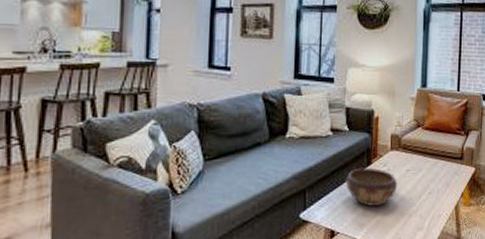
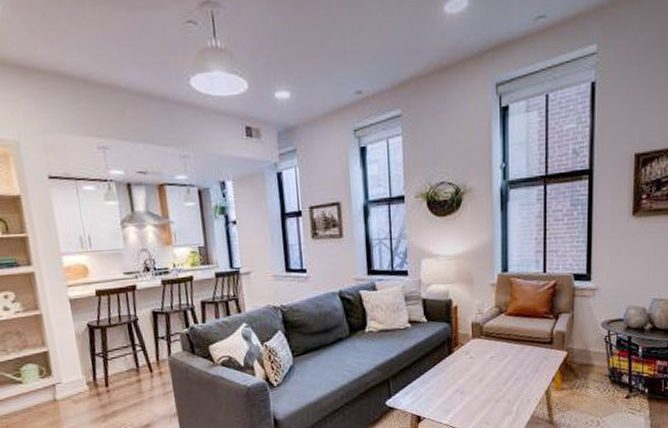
decorative bowl: present [345,167,398,206] -> none [427,356,482,393]

